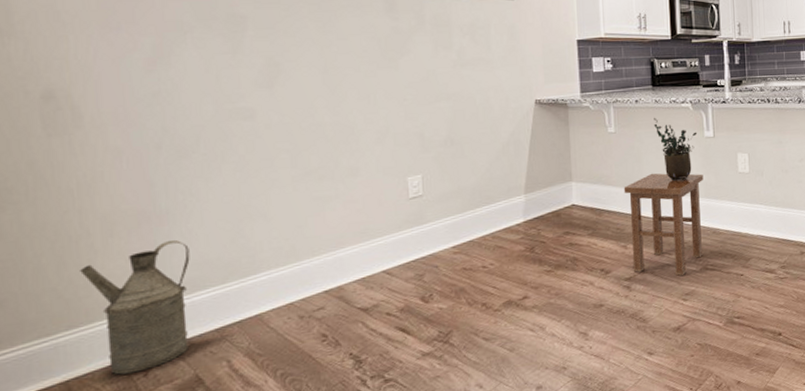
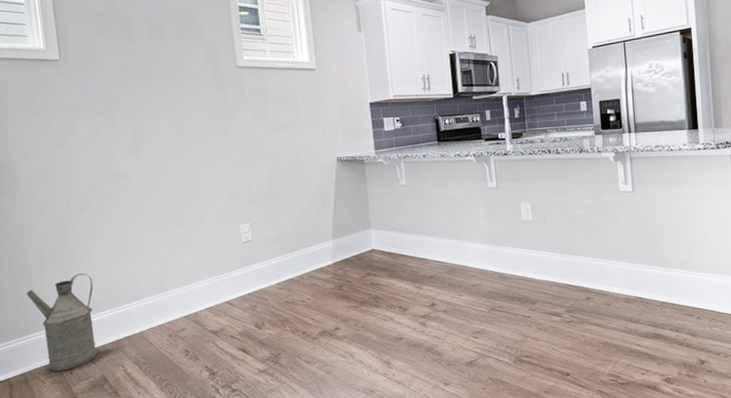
stool: present [623,173,704,276] -> none [416,221,490,316]
potted plant: present [654,117,698,181] -> none [440,170,481,229]

